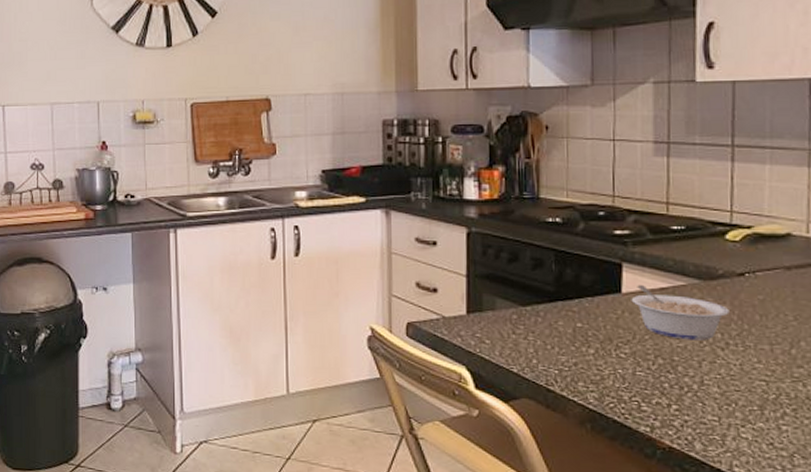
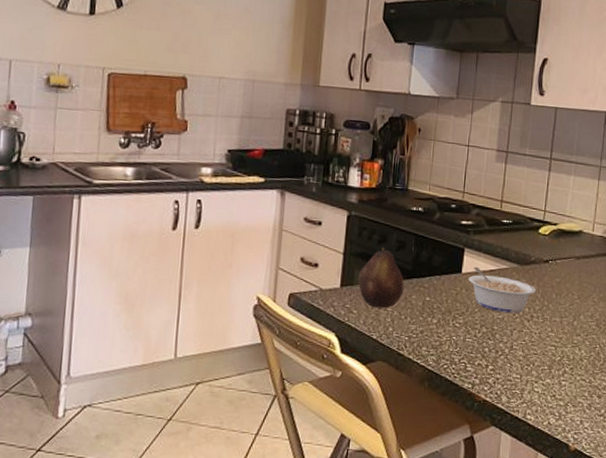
fruit: none [487,267,547,338] -> present [357,247,404,309]

